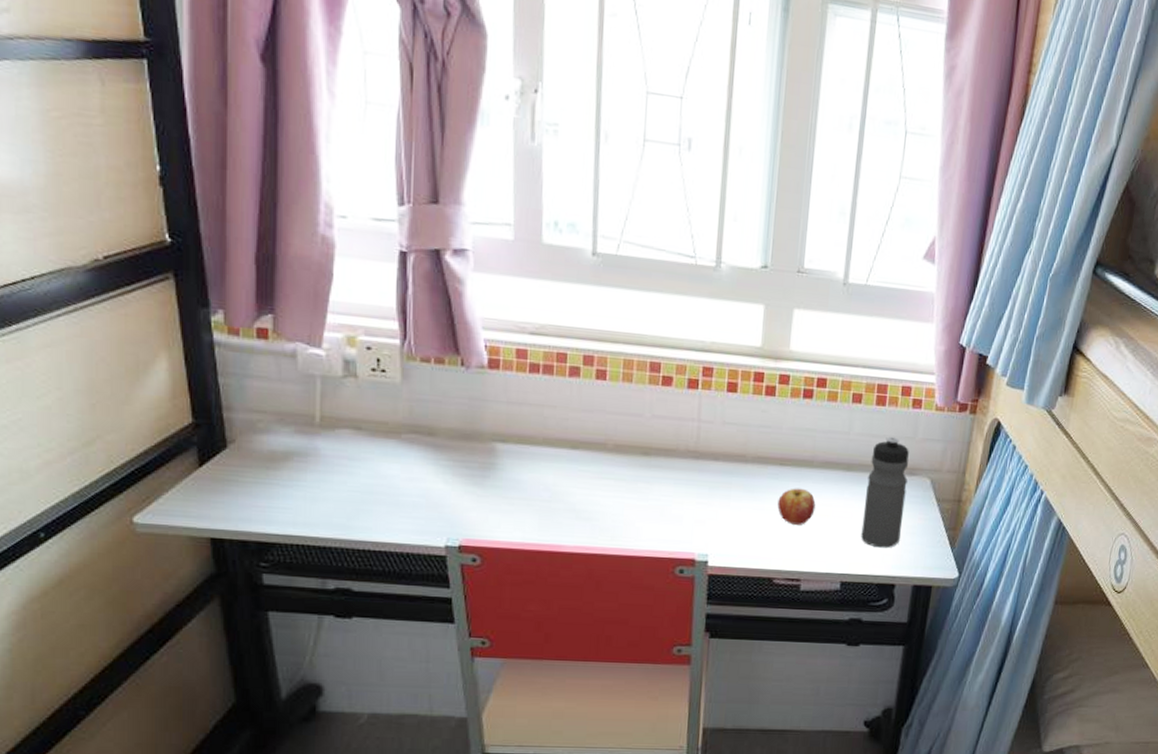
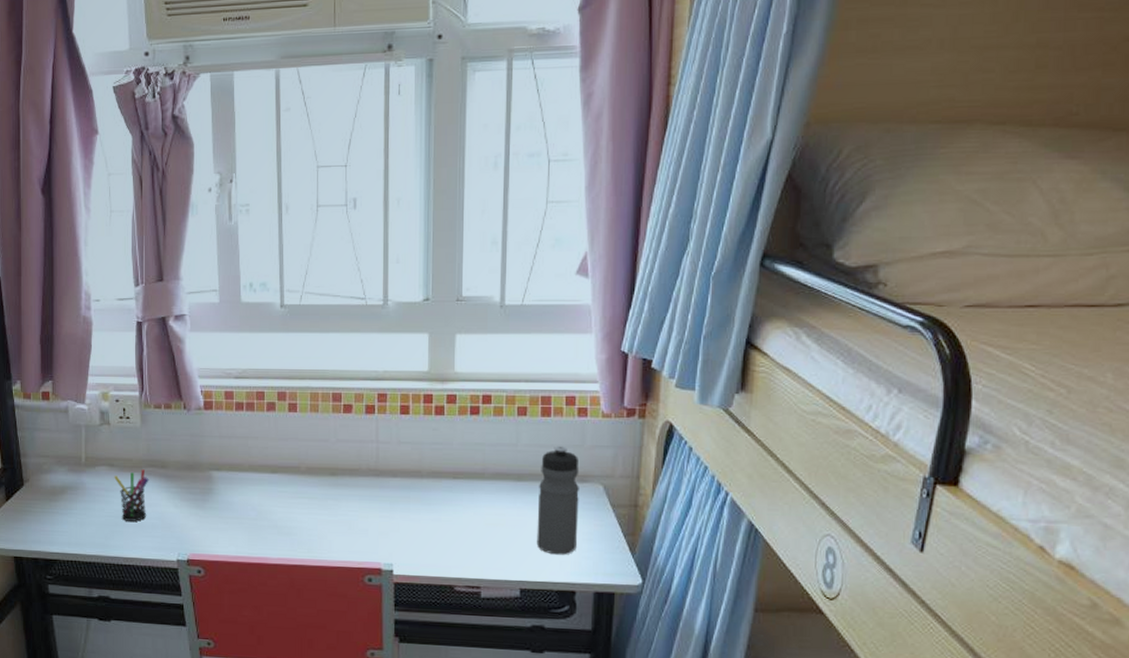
pen holder: none [361,436,411,499] -> present [114,469,149,522]
fruit: present [777,488,816,525] -> none [453,499,490,535]

